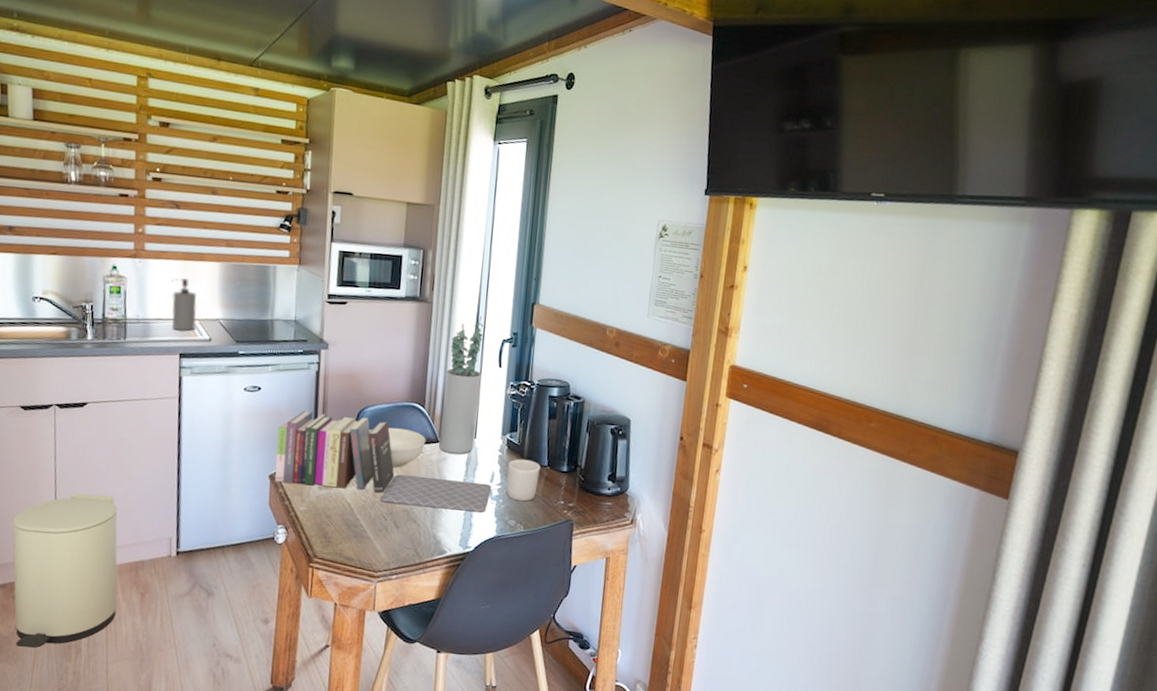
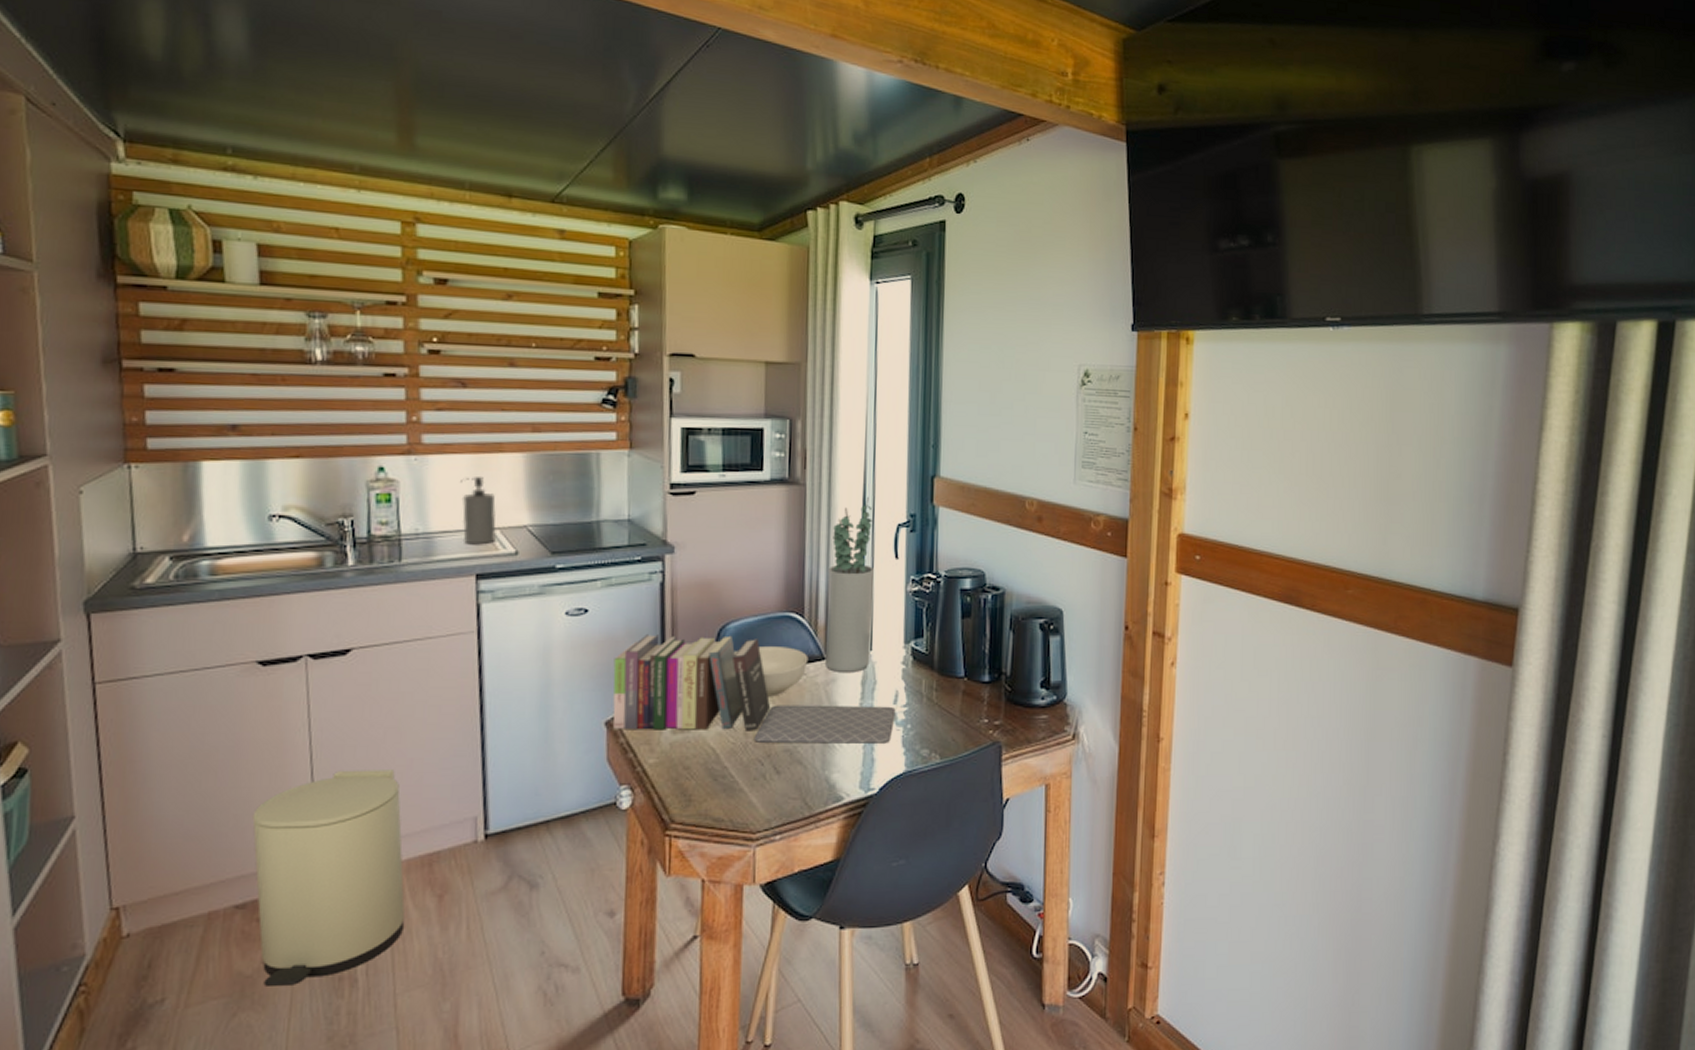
mug: present [506,459,540,502] -> none [914,671,955,725]

